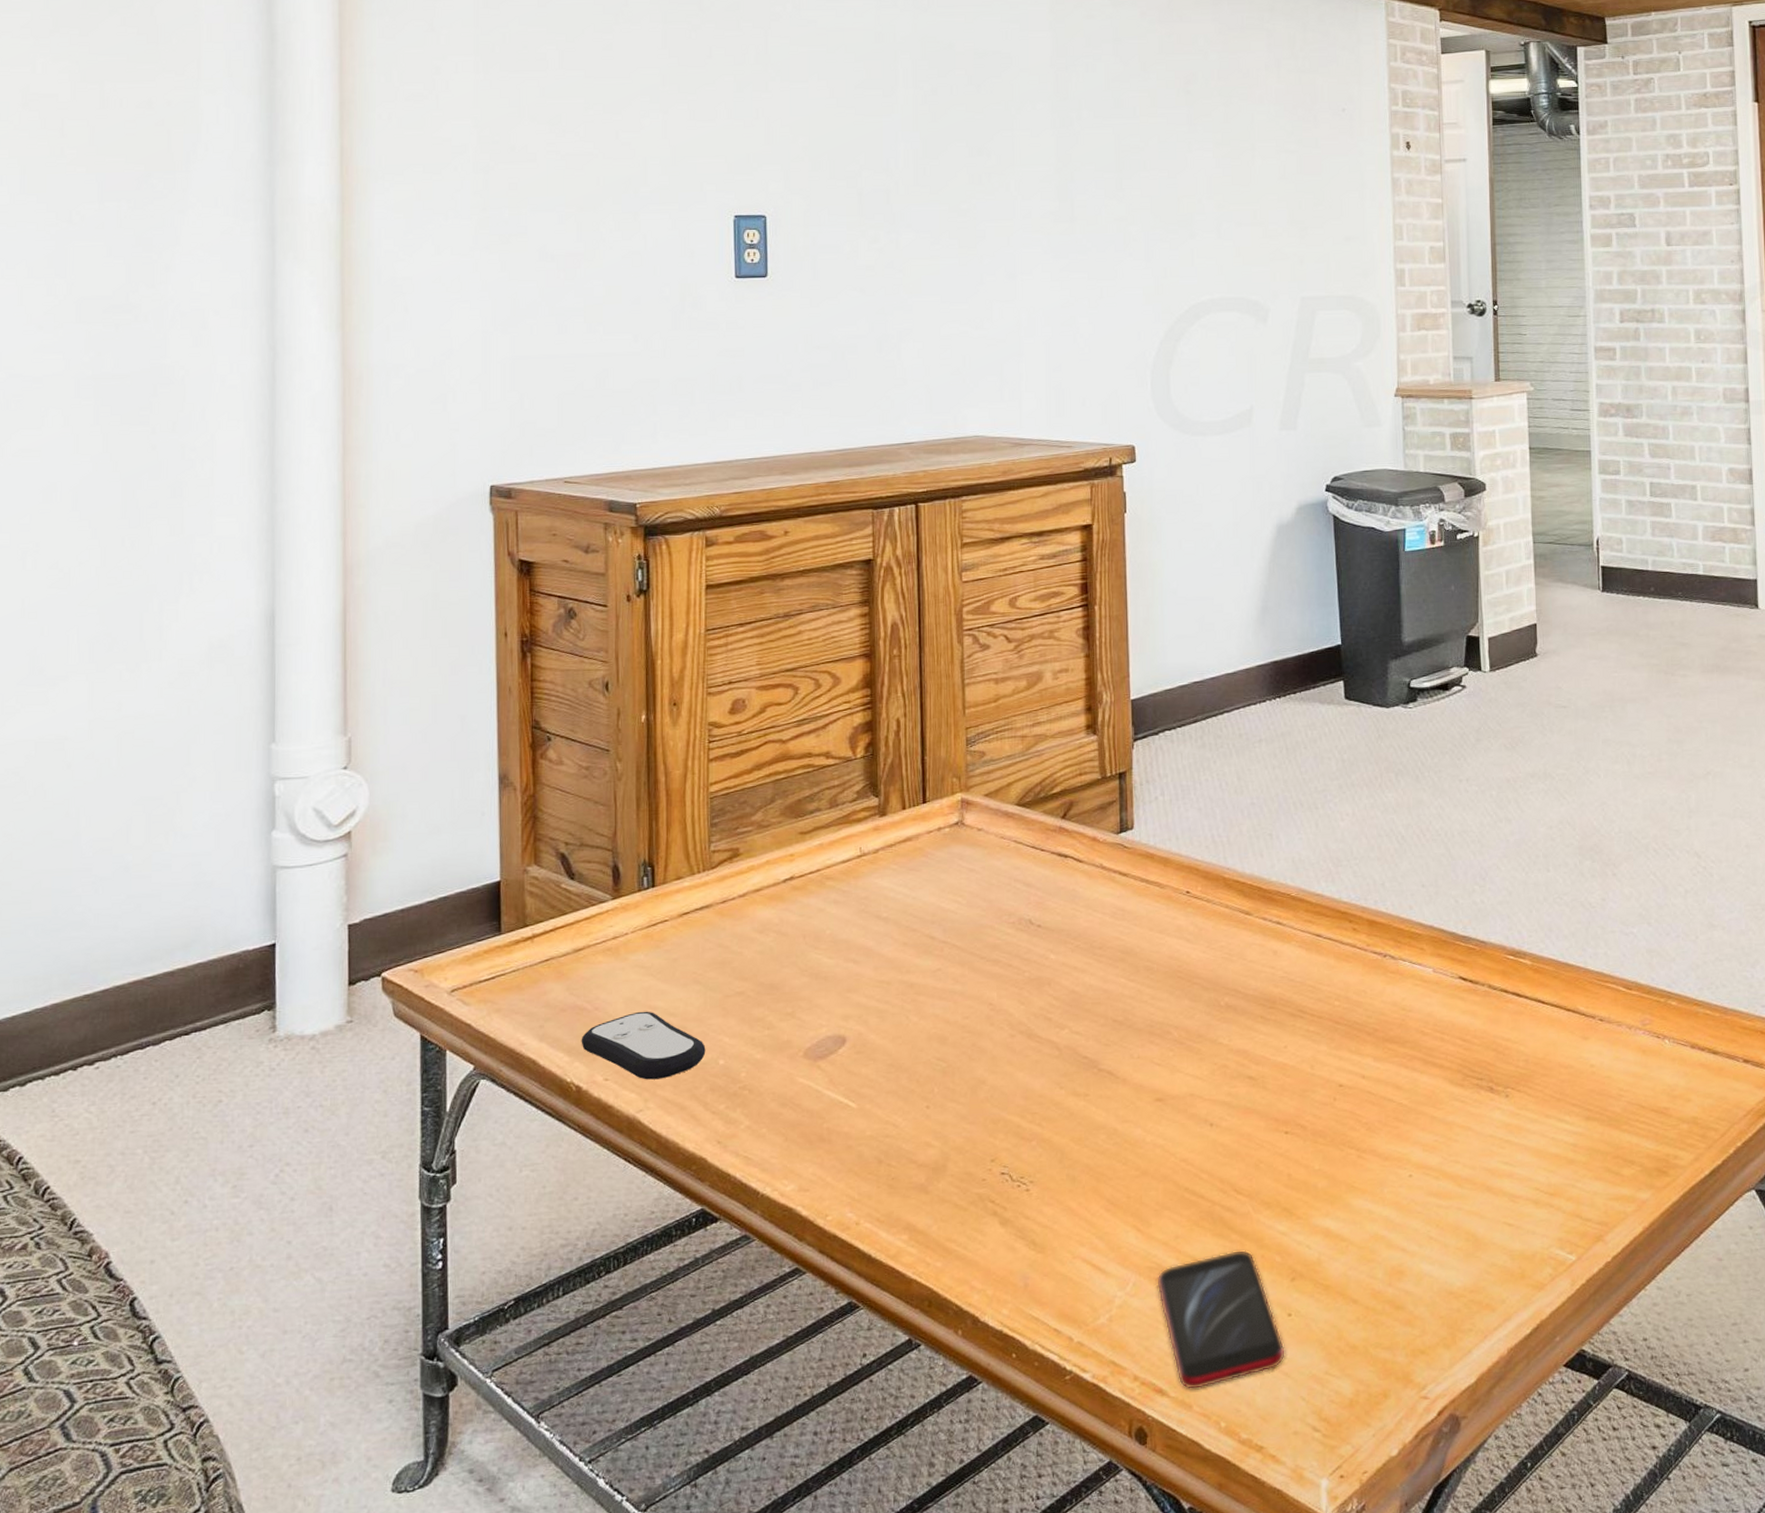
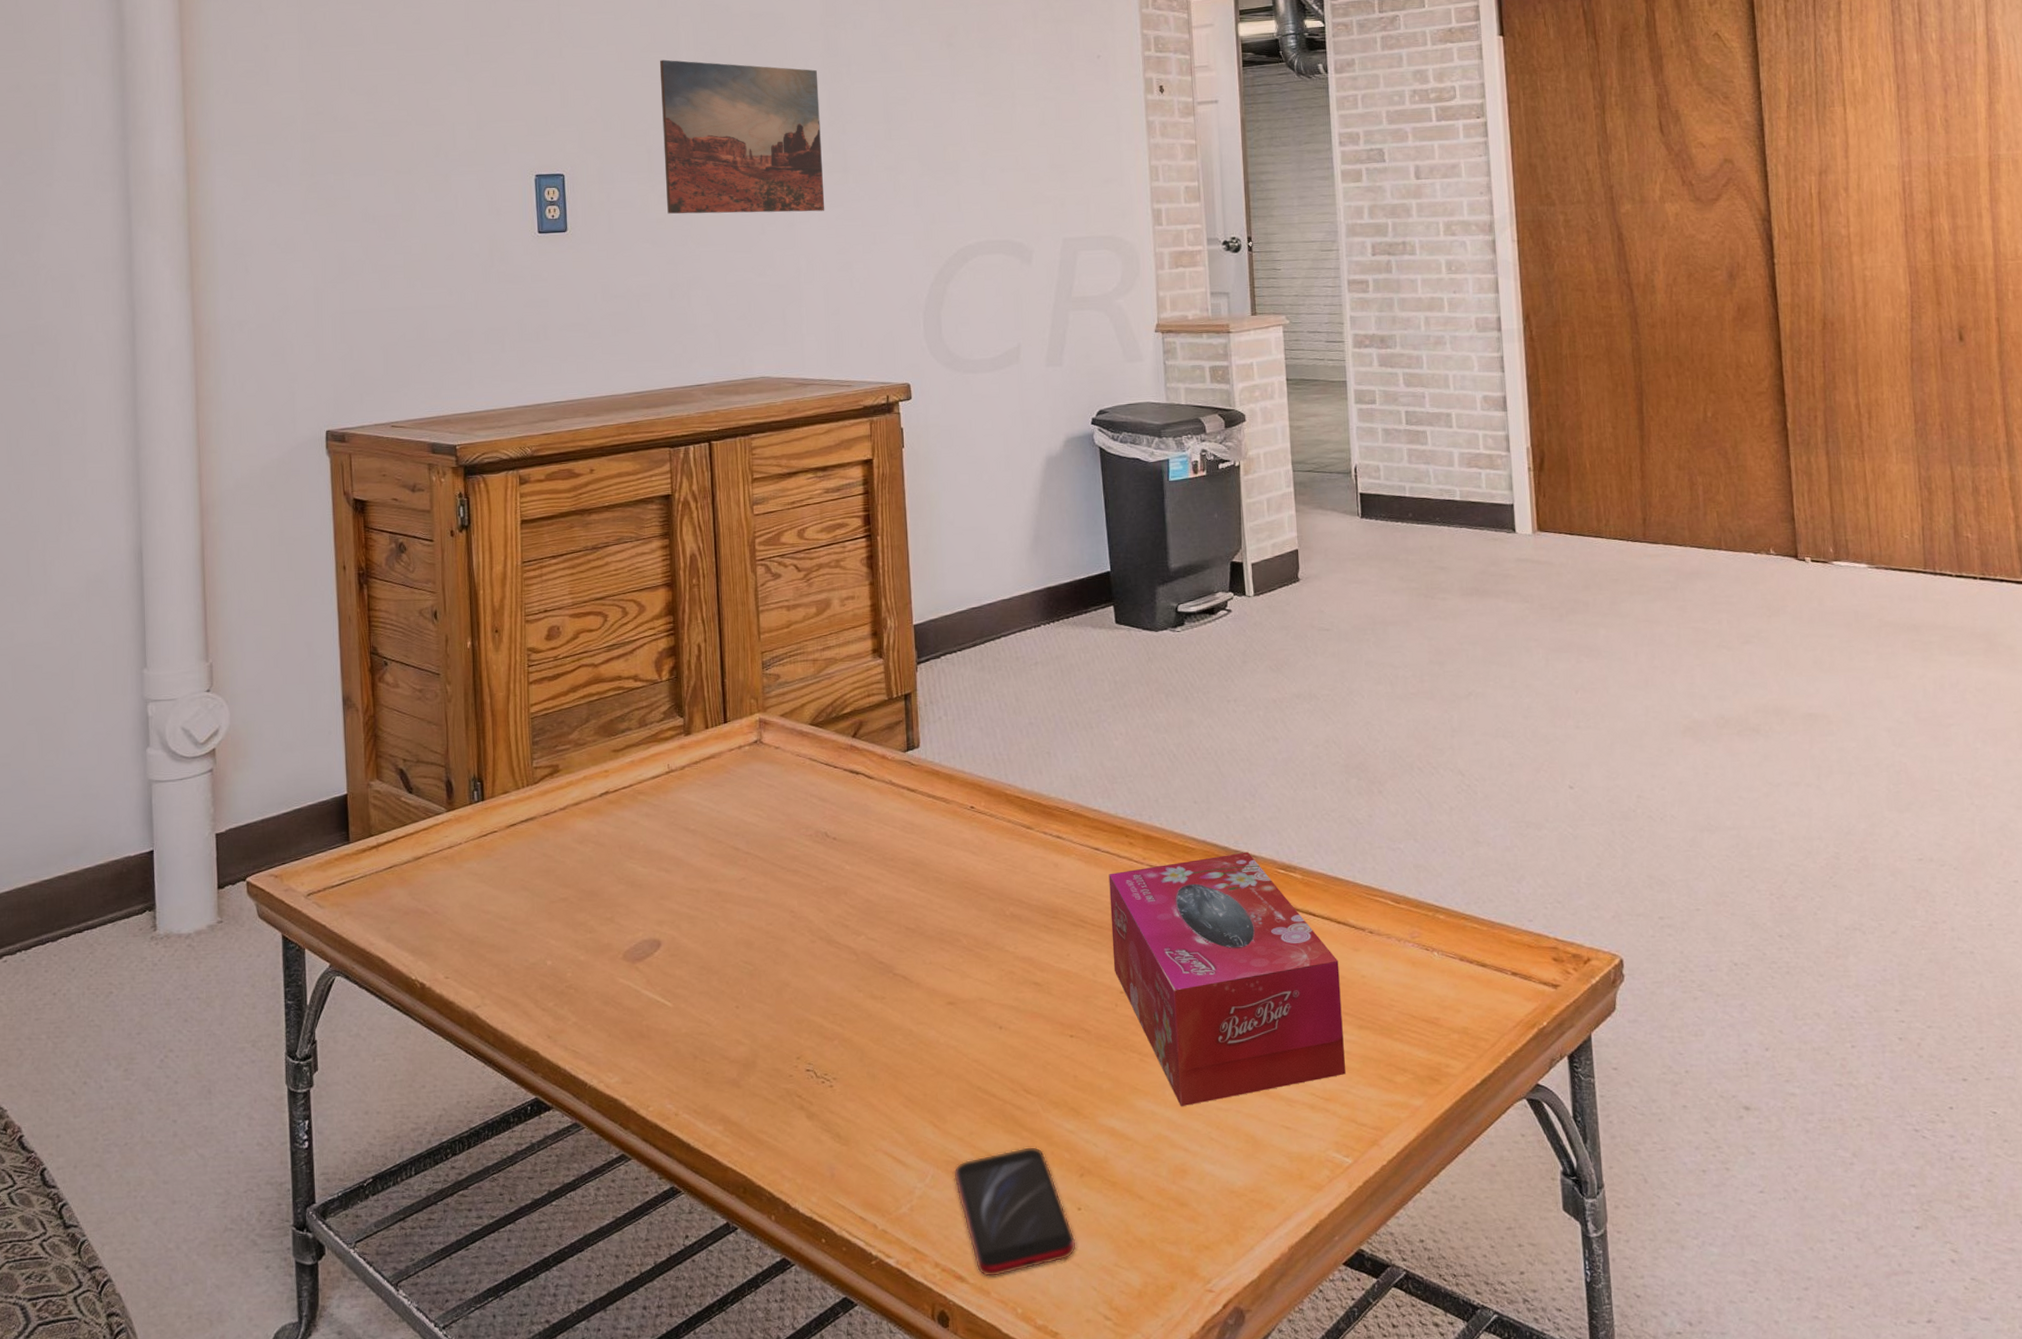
remote control: present [581,1011,706,1080] -> none [423,915,535,978]
wall art: none [874,97,1049,263] -> present [659,59,825,214]
tissue box: none [1330,937,1571,1205] -> present [1108,851,1346,1107]

